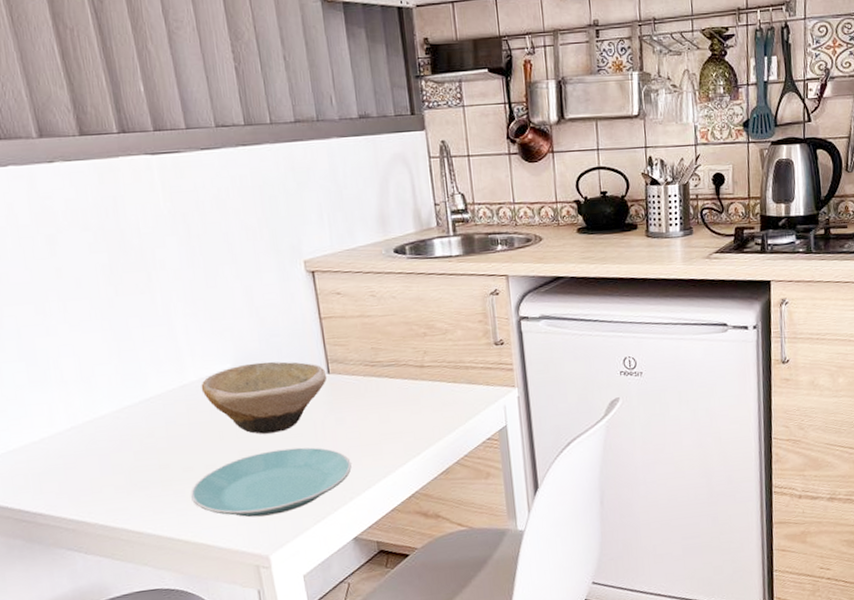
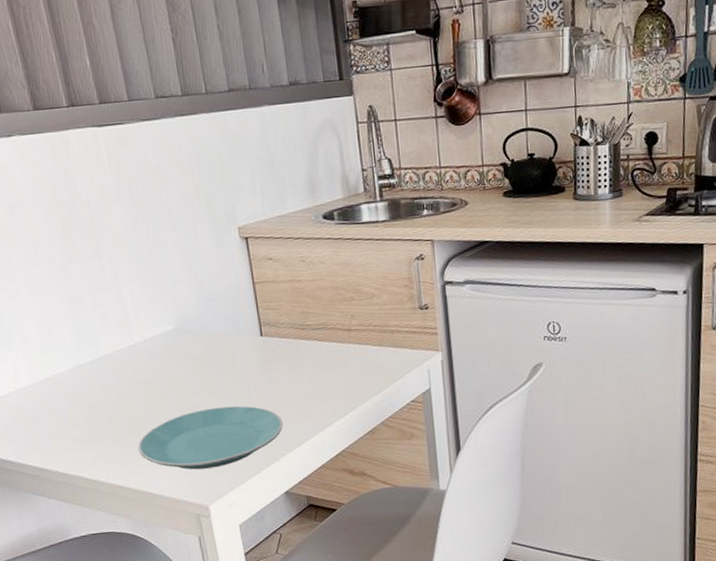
bowl: present [201,361,328,434] -> none [145,324,260,393]

